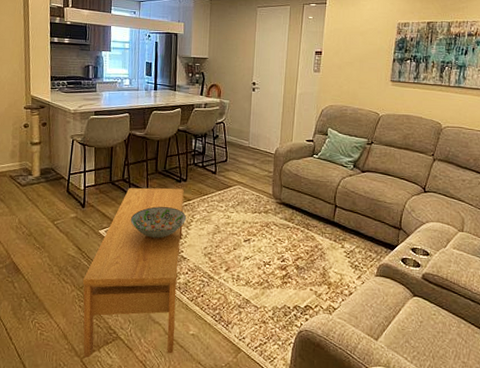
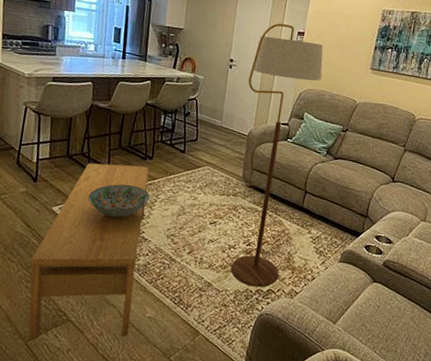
floor lamp: none [267,45,343,304] -> present [231,23,323,287]

